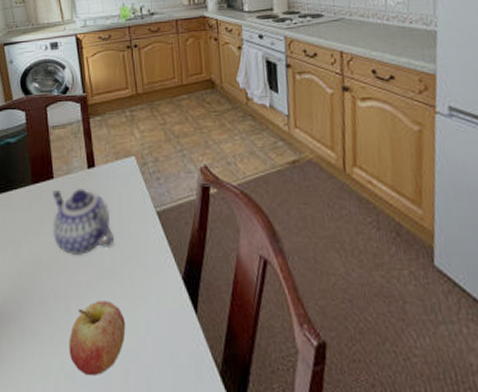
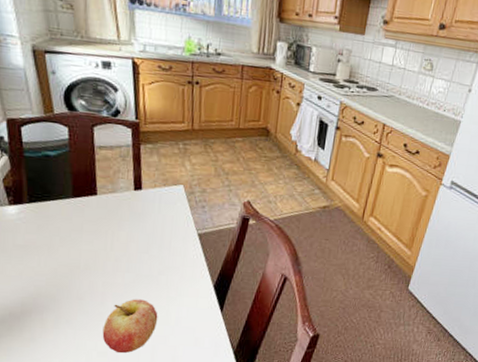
teapot: present [52,189,115,255] -> none [93,206,156,263]

